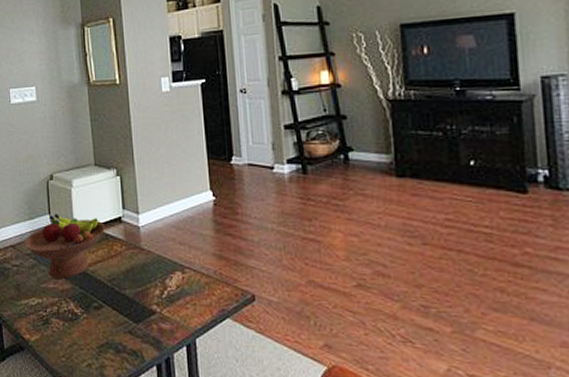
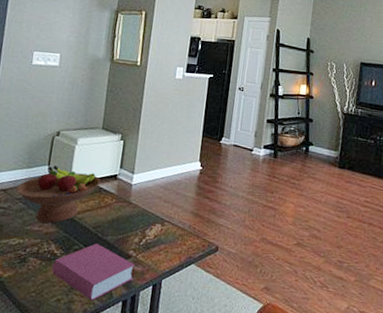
book: none [76,299,162,365] -> present [52,243,135,301]

